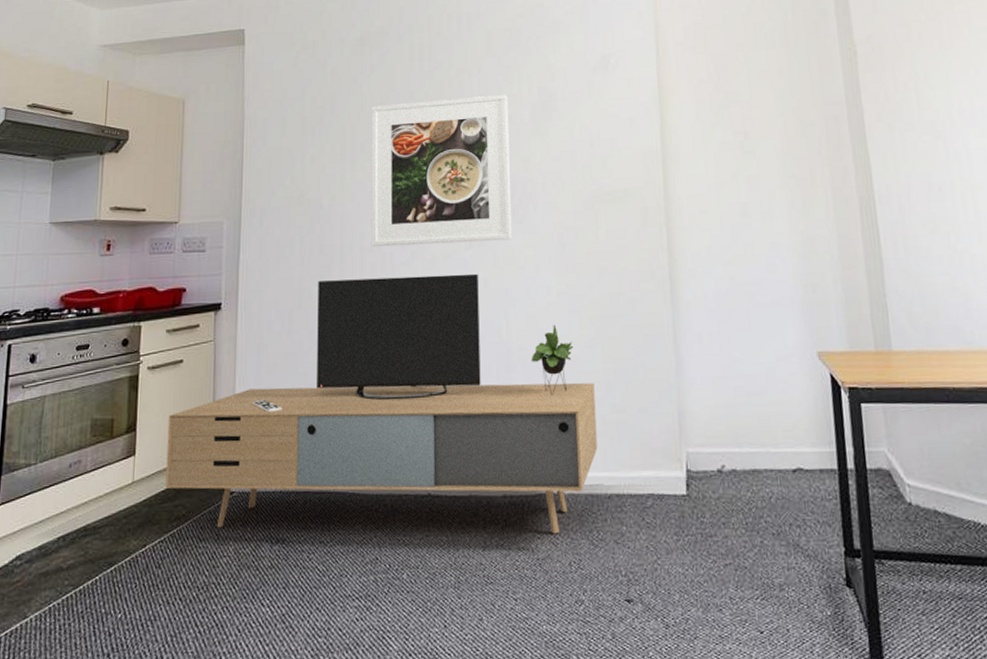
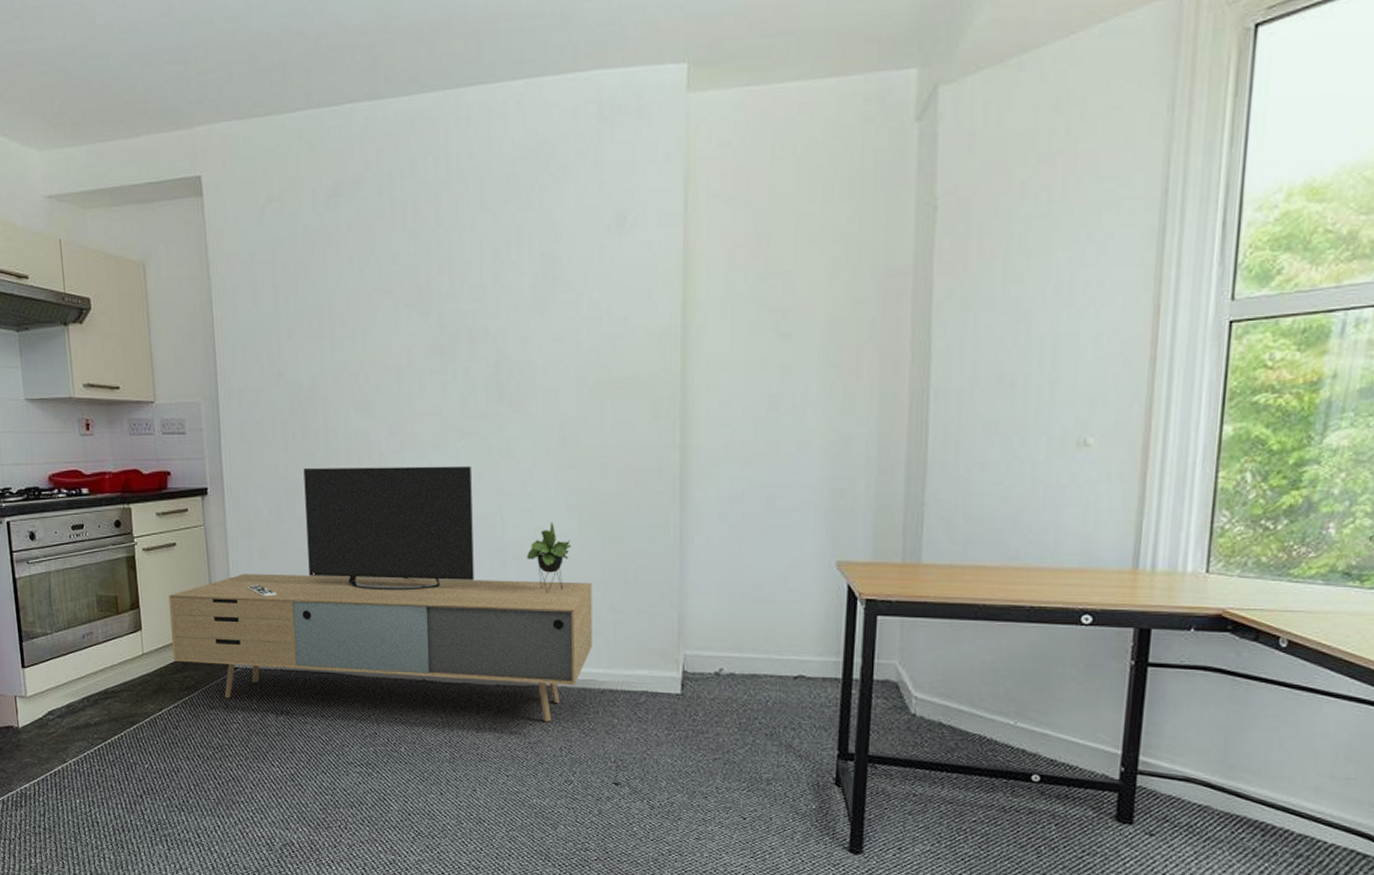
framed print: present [371,94,512,247] -> none [350,259,508,434]

